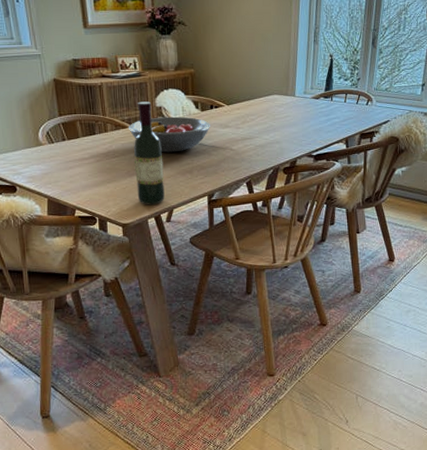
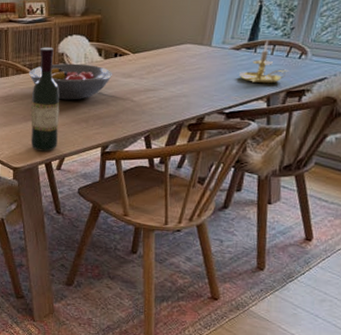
candle holder: none [321,90,361,128] -> present [239,40,290,84]

